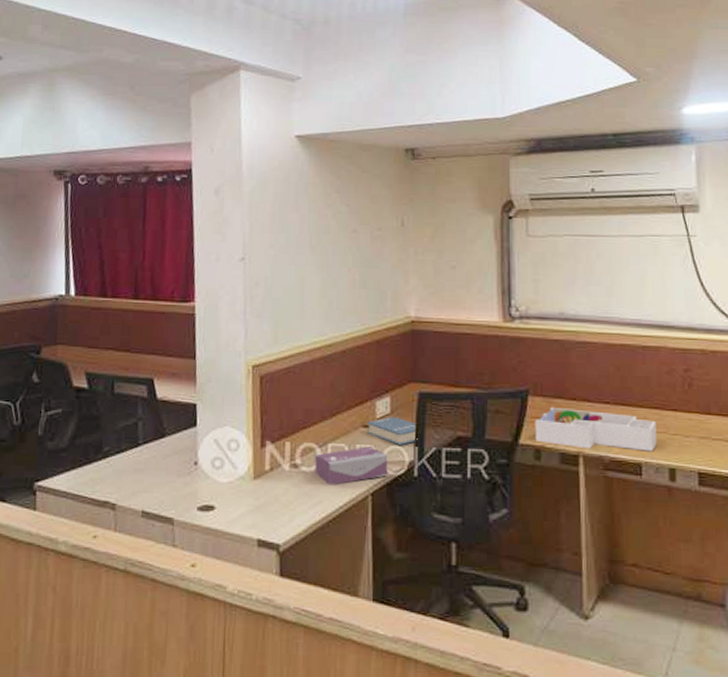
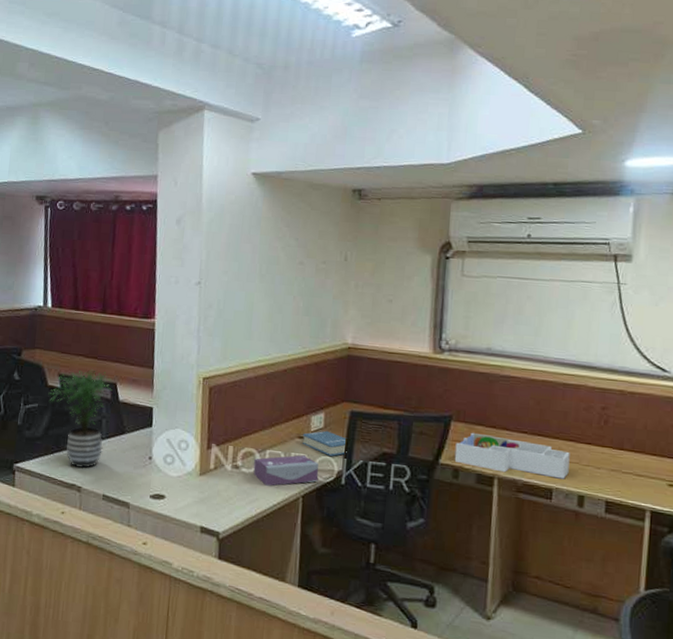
potted plant: none [73,364,150,482] -> present [48,369,113,469]

